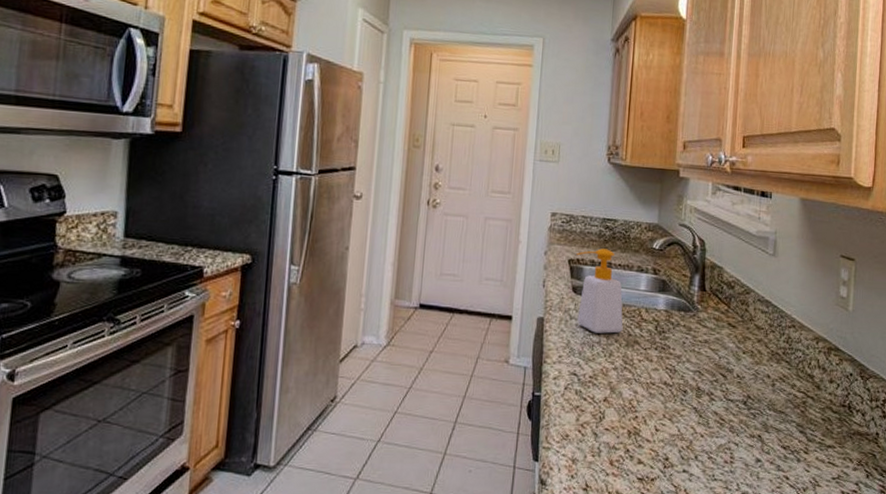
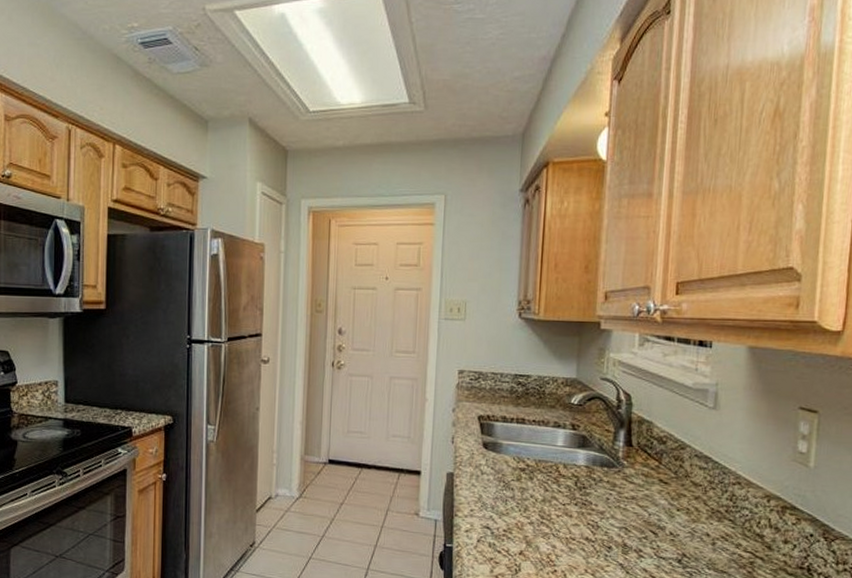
soap bottle: present [576,248,623,334] -> none [486,404,539,489]

